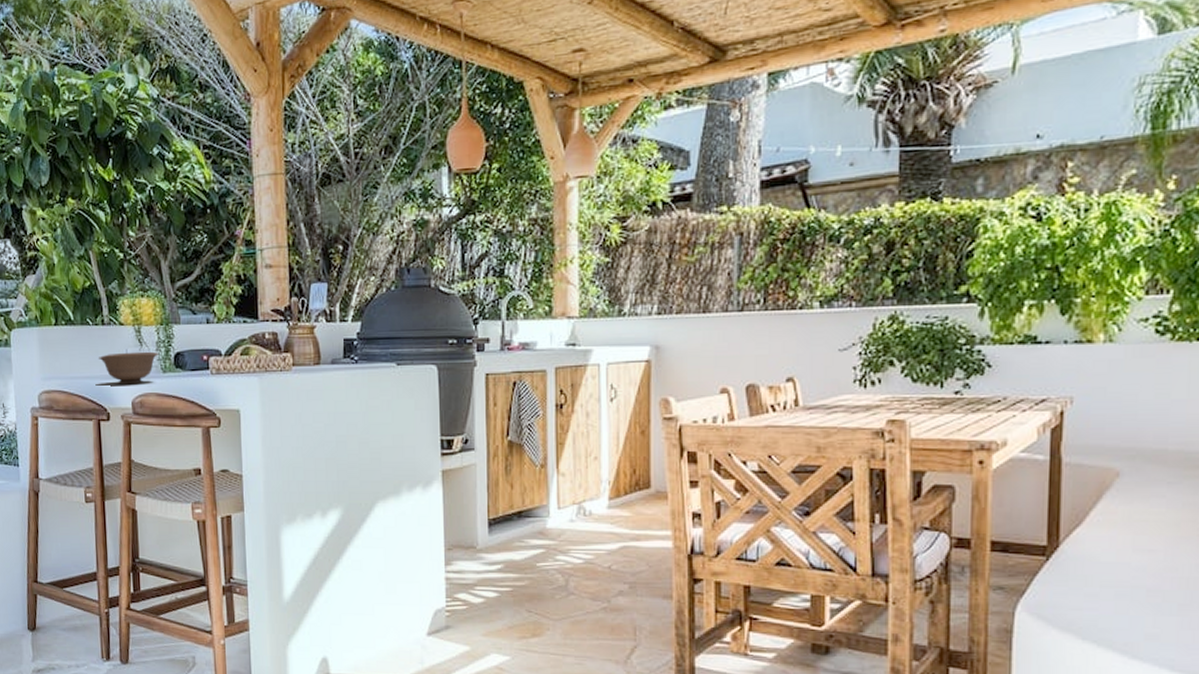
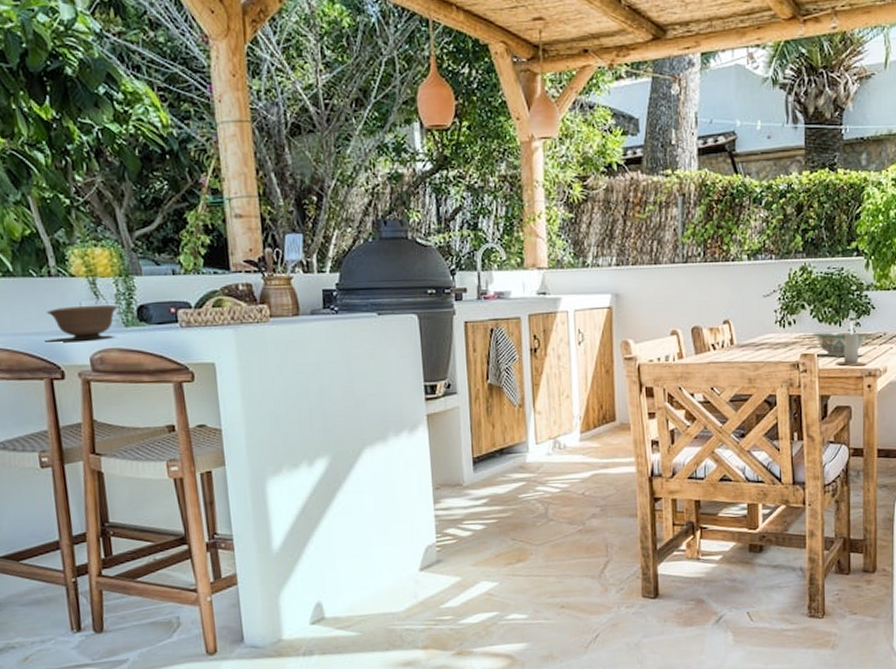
decorative bowl: none [902,394,983,424] -> present [812,332,870,357]
candle: none [934,383,979,437] -> present [836,322,867,366]

